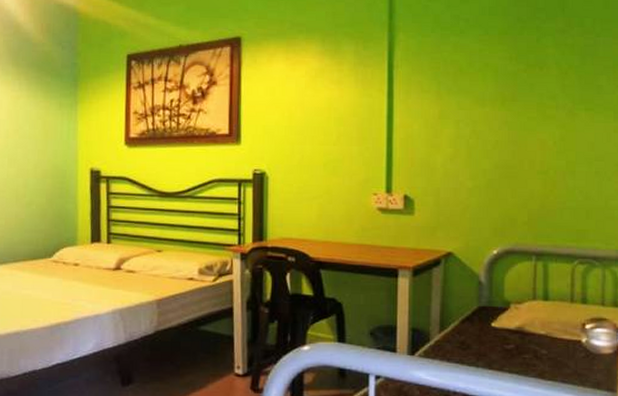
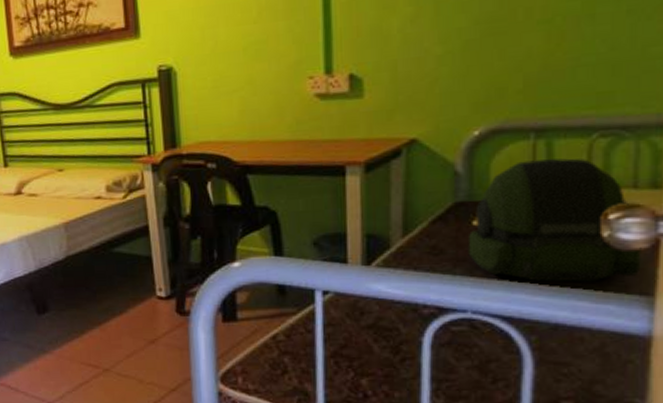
backpack: none [487,277,608,378] -> present [467,158,641,282]

